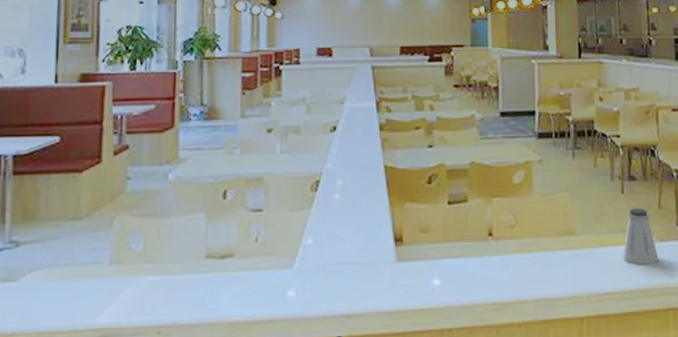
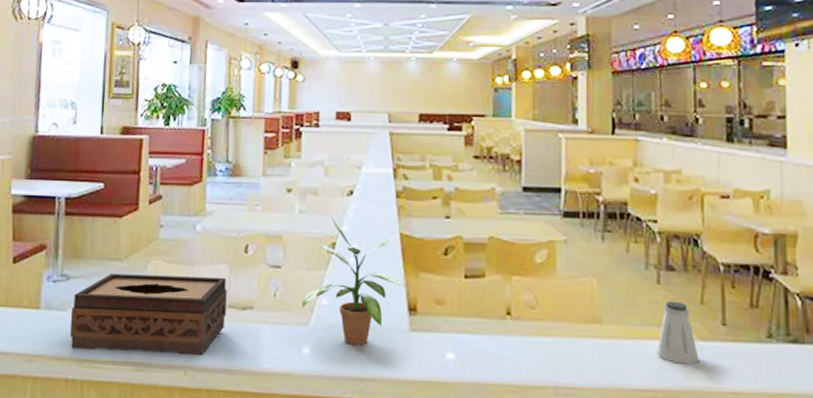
tissue box: none [21,226,204,323] -> present [70,273,227,356]
potted plant: none [286,155,391,282] -> present [302,218,406,345]

